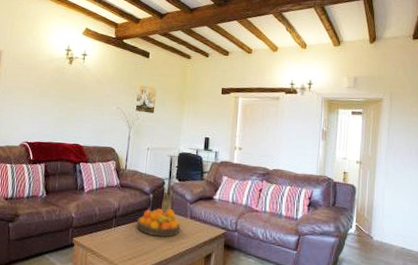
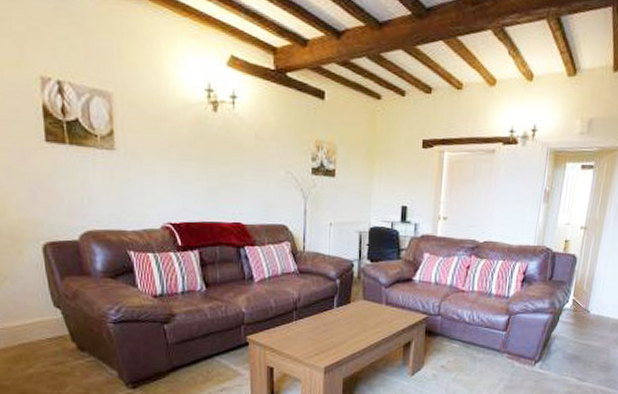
fruit bowl: present [137,208,181,238] -> none [323,295,375,328]

